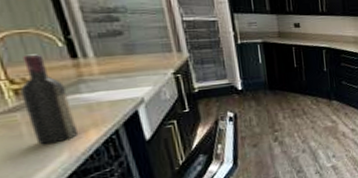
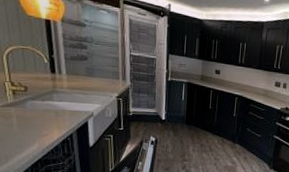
wine bottle: present [20,54,79,145] -> none [16,65,47,136]

